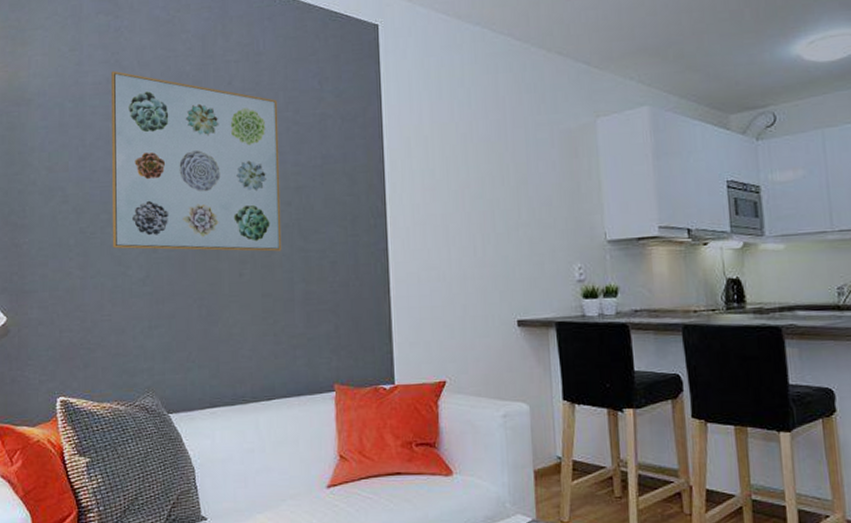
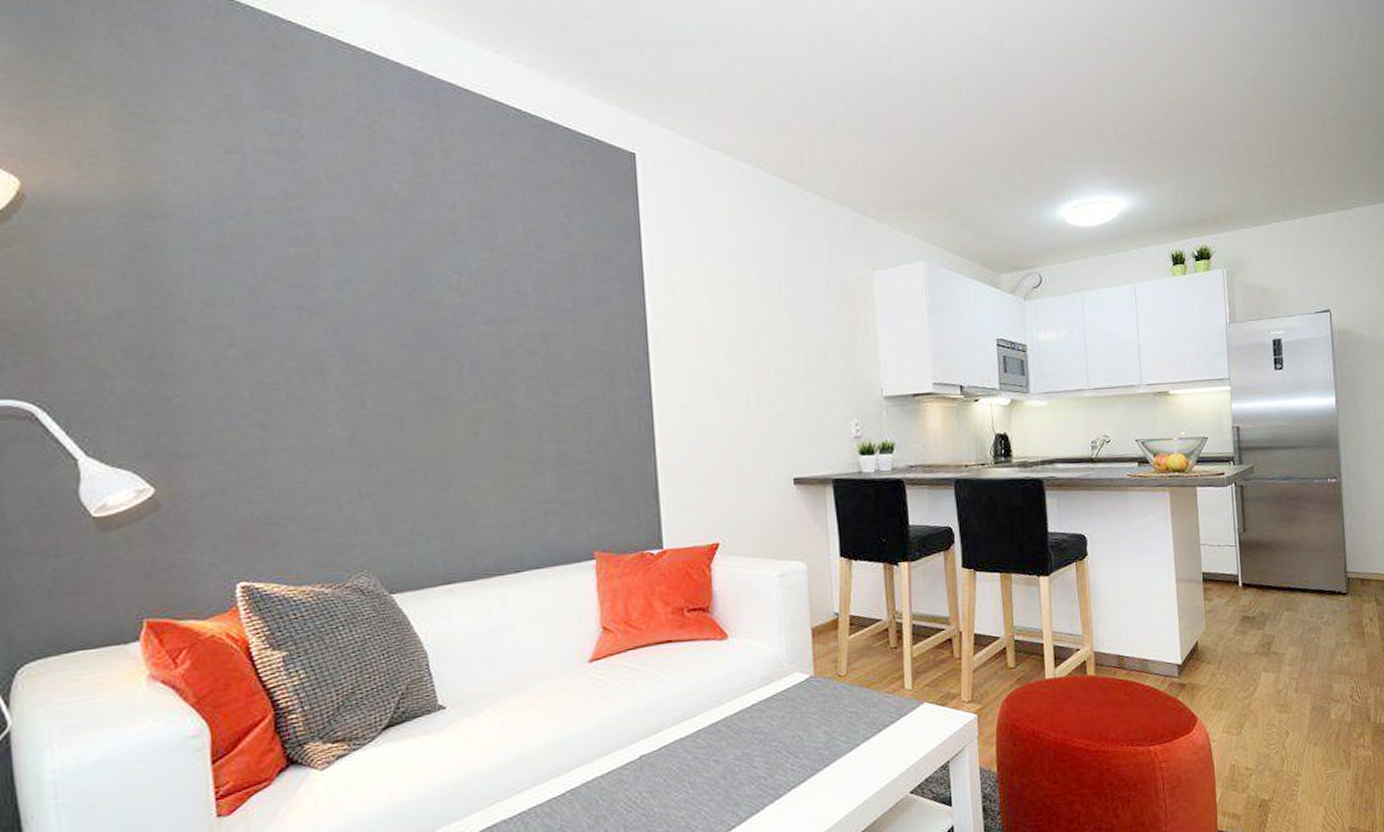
wall art: present [111,70,282,252] -> none [289,183,527,407]

